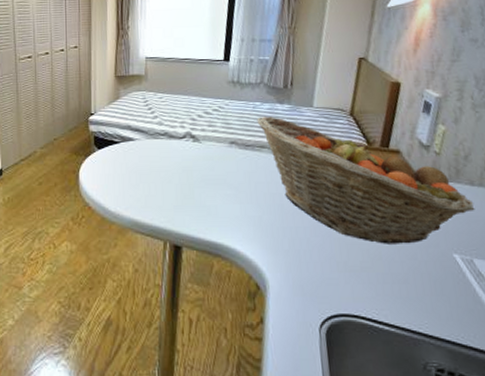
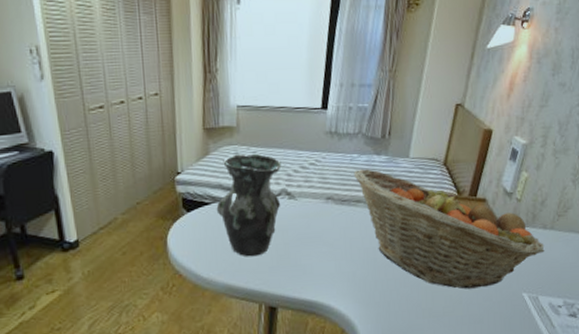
vase: none [124,99,186,195] -> present [216,153,282,257]

